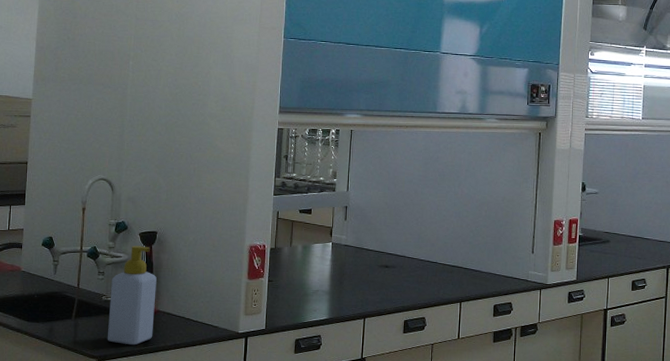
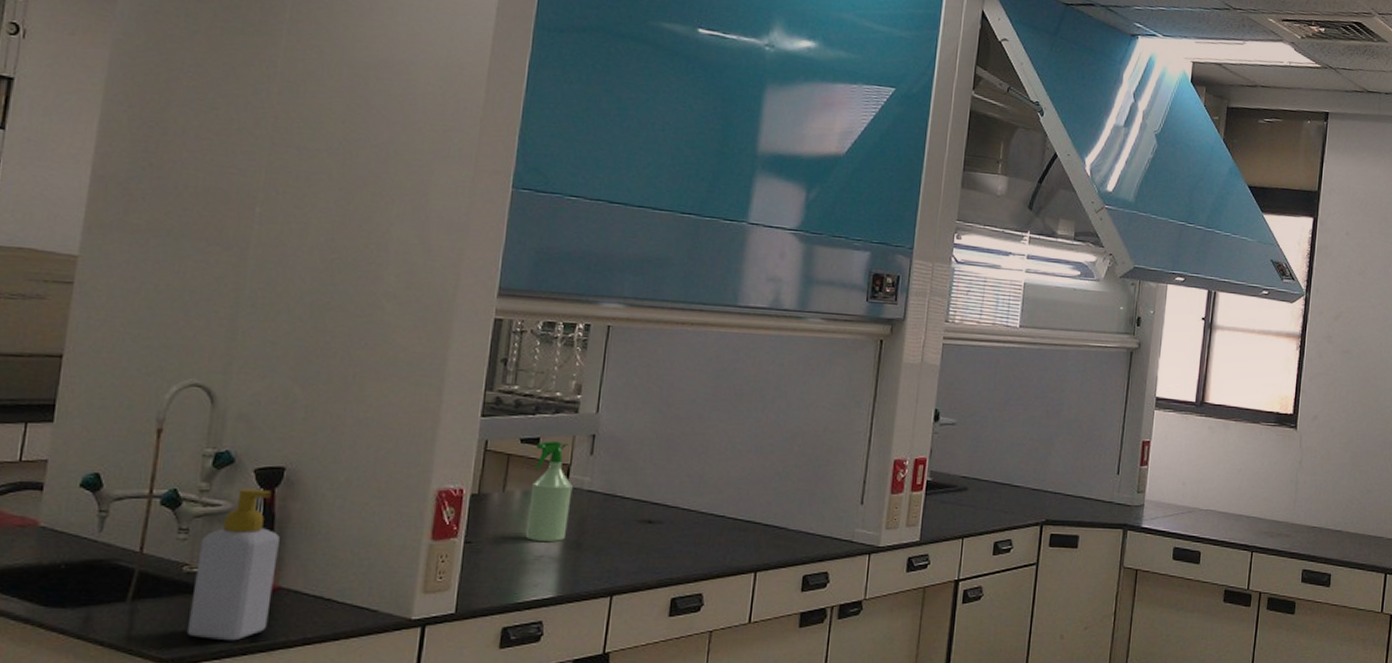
spray bottle: none [306,211,335,281] -> present [525,440,573,543]

